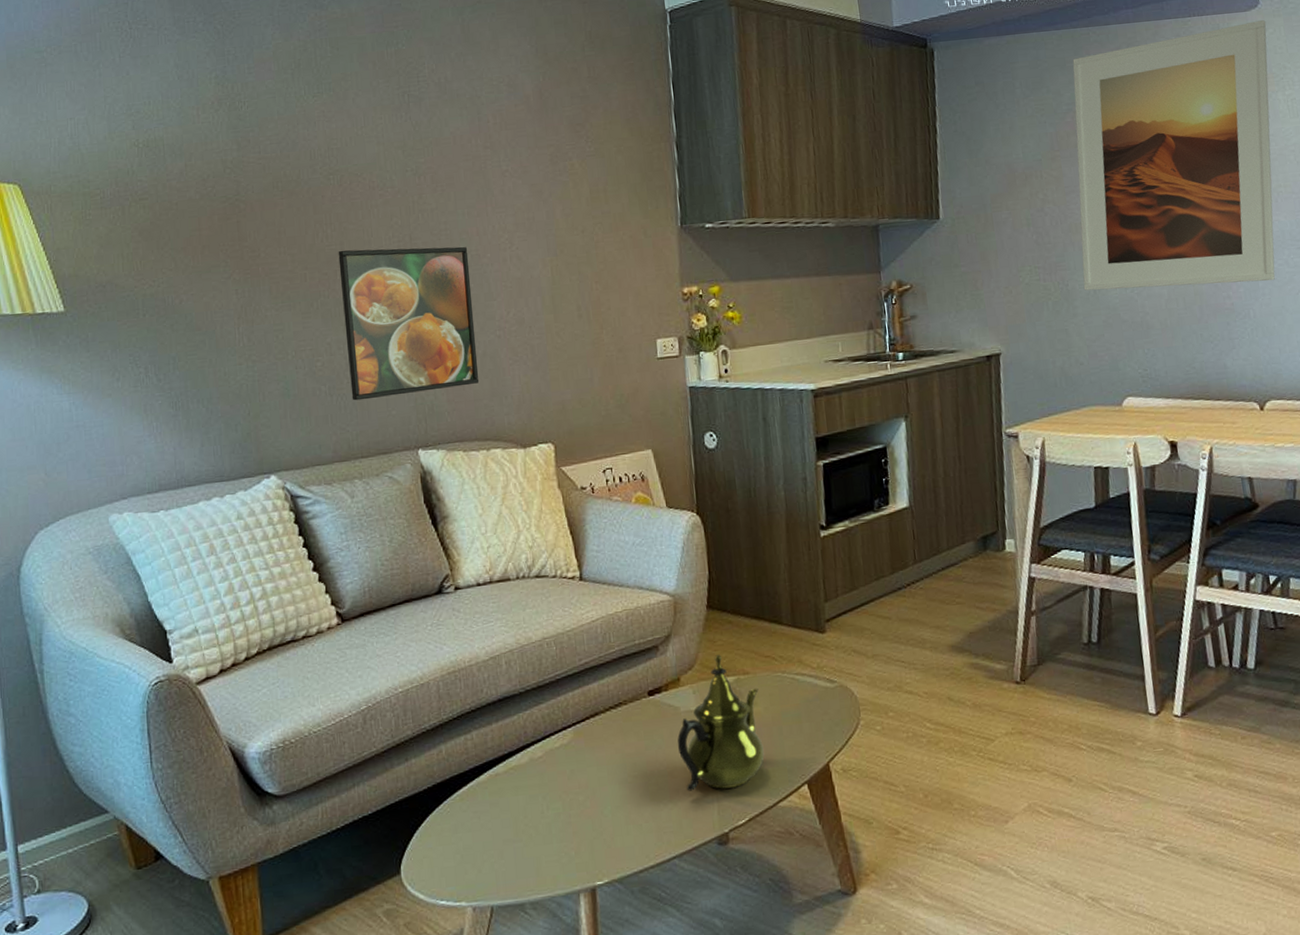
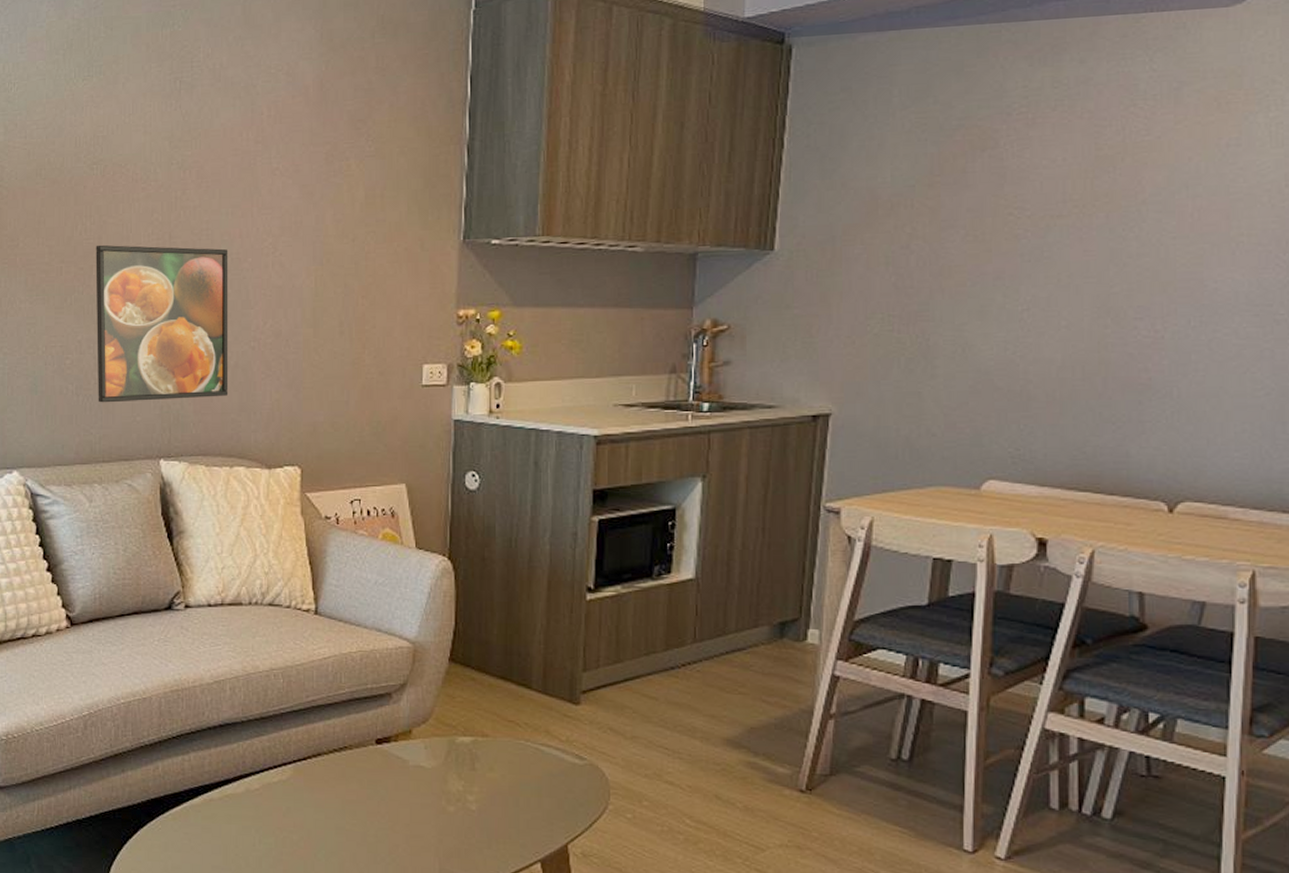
teapot: present [677,655,765,791] -> none [402,712,497,853]
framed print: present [1072,20,1275,291] -> none [949,19,1256,354]

